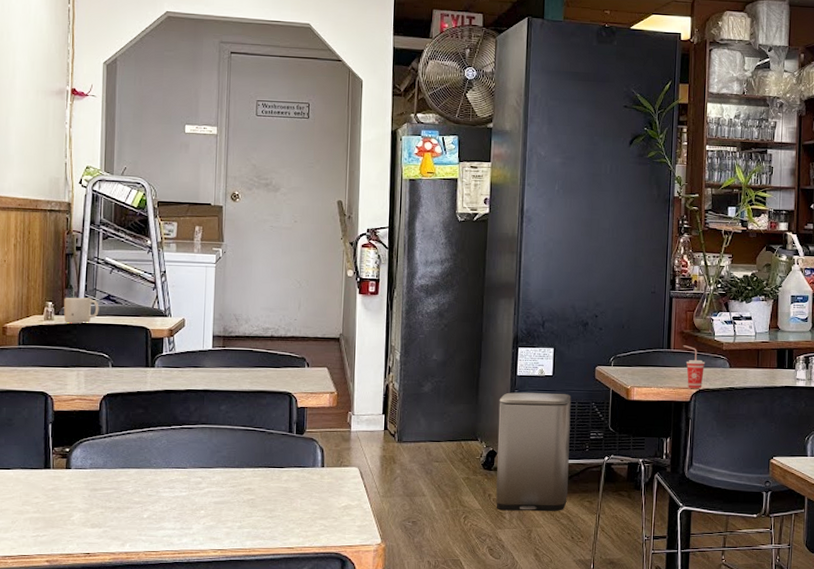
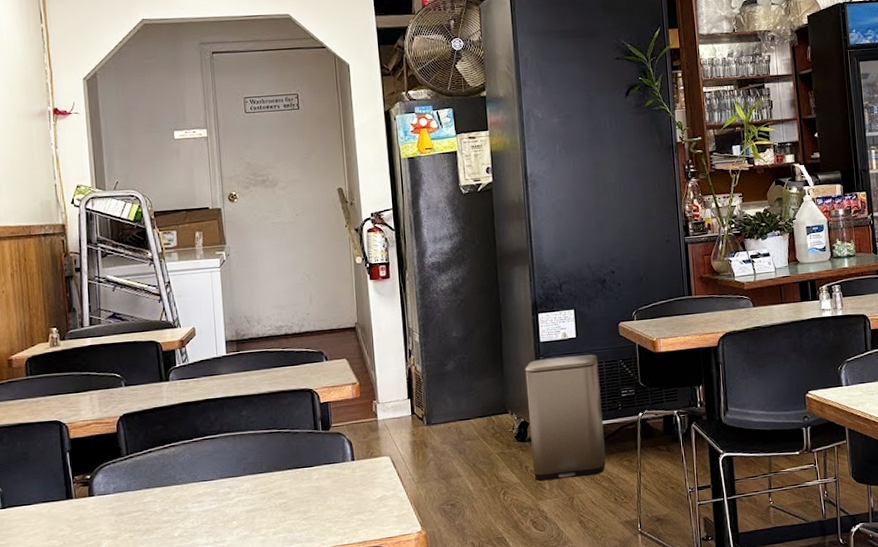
mug: present [63,297,99,324] -> none [67,318,106,348]
beverage cup: present [683,345,706,389] -> none [704,290,729,333]

